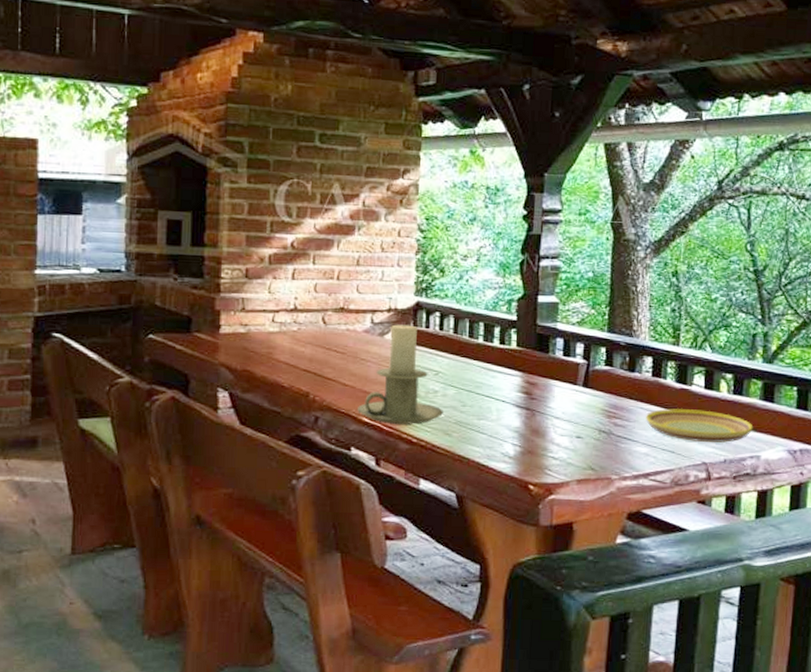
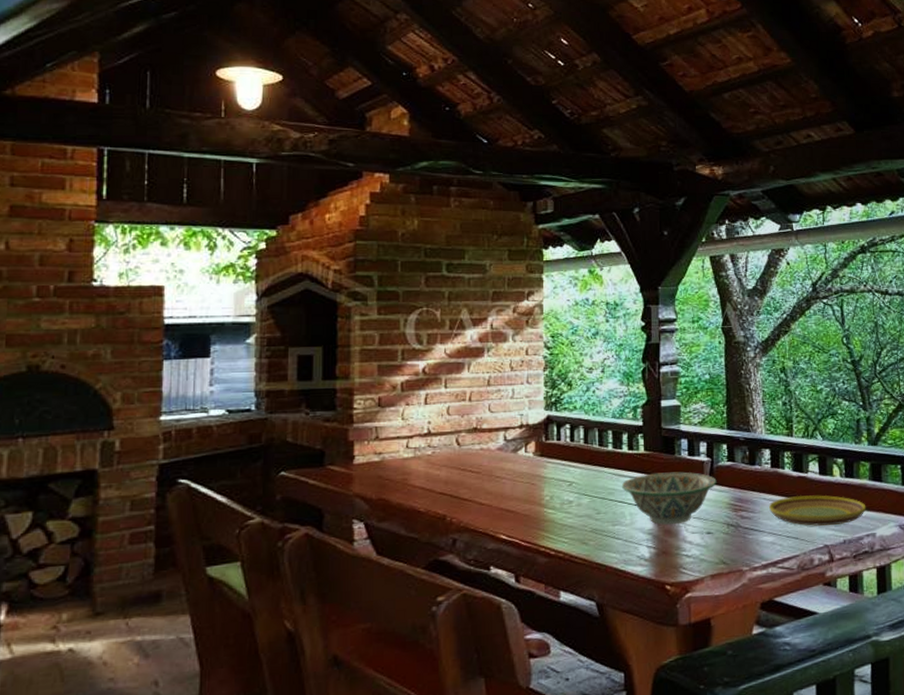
candle holder: present [356,324,445,424] -> none [494,439,580,539]
decorative bowl: none [489,370,592,425] -> present [621,471,717,525]

